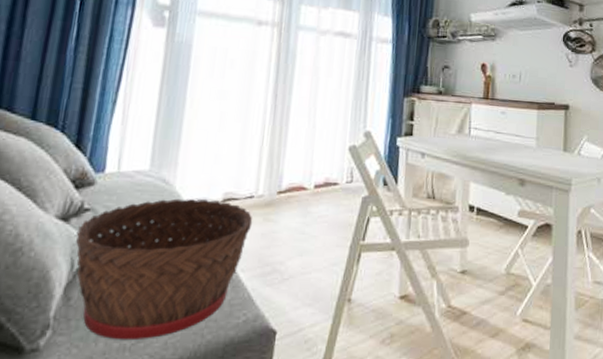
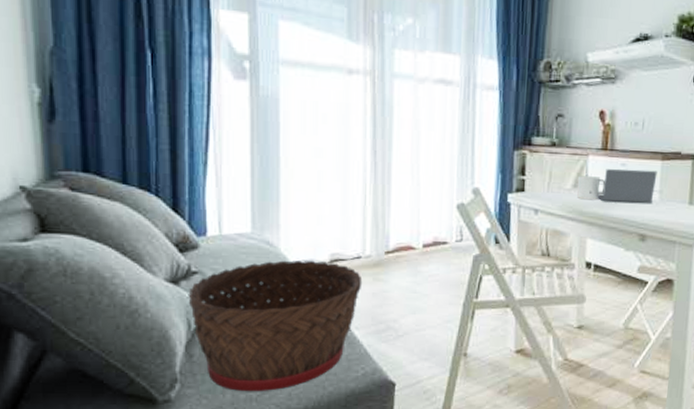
mug: none [460,122,488,146] -> present [576,175,606,200]
laptop computer: none [479,116,534,151] -> present [597,169,658,205]

